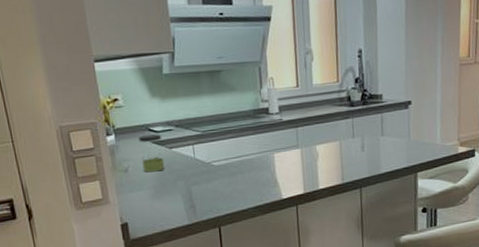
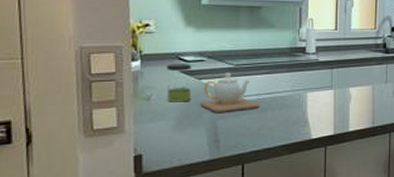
teapot: none [173,139,230,180] -> present [200,72,260,114]

